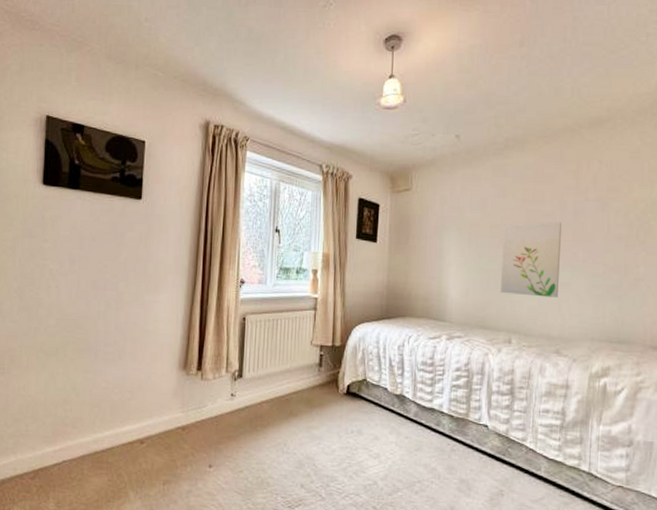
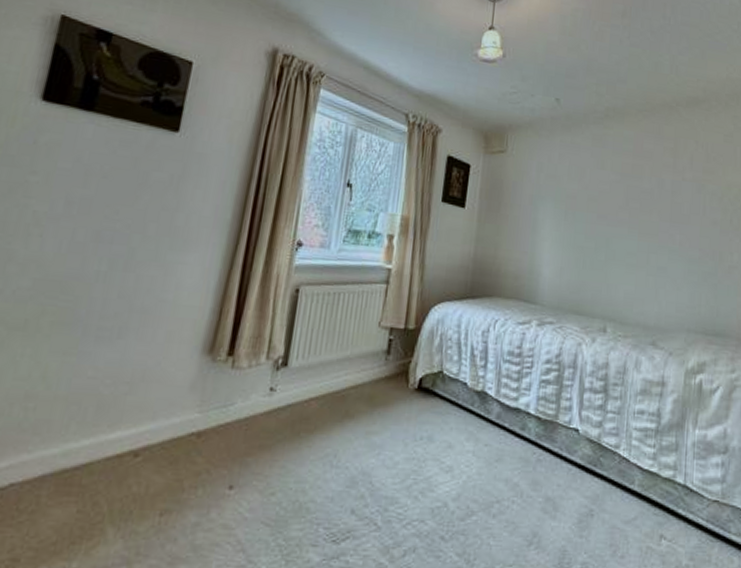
wall art: present [501,222,561,298] -> none [597,199,659,283]

